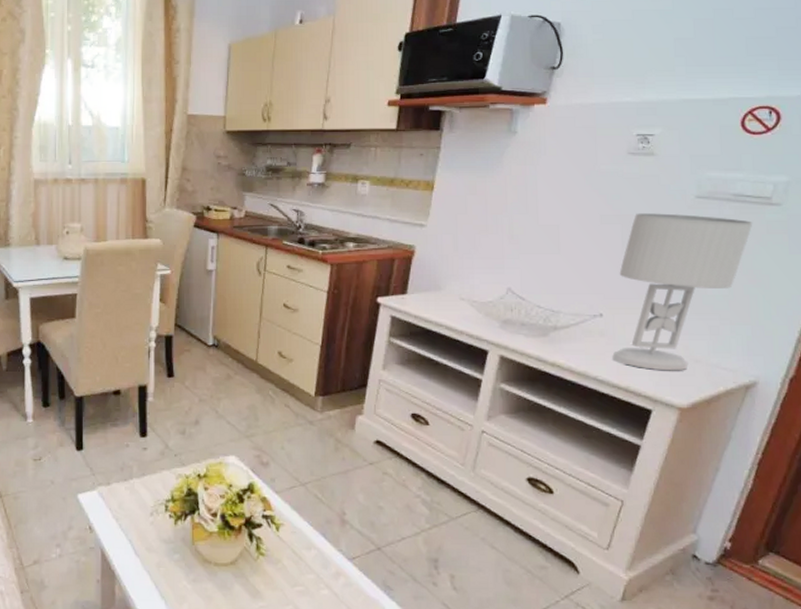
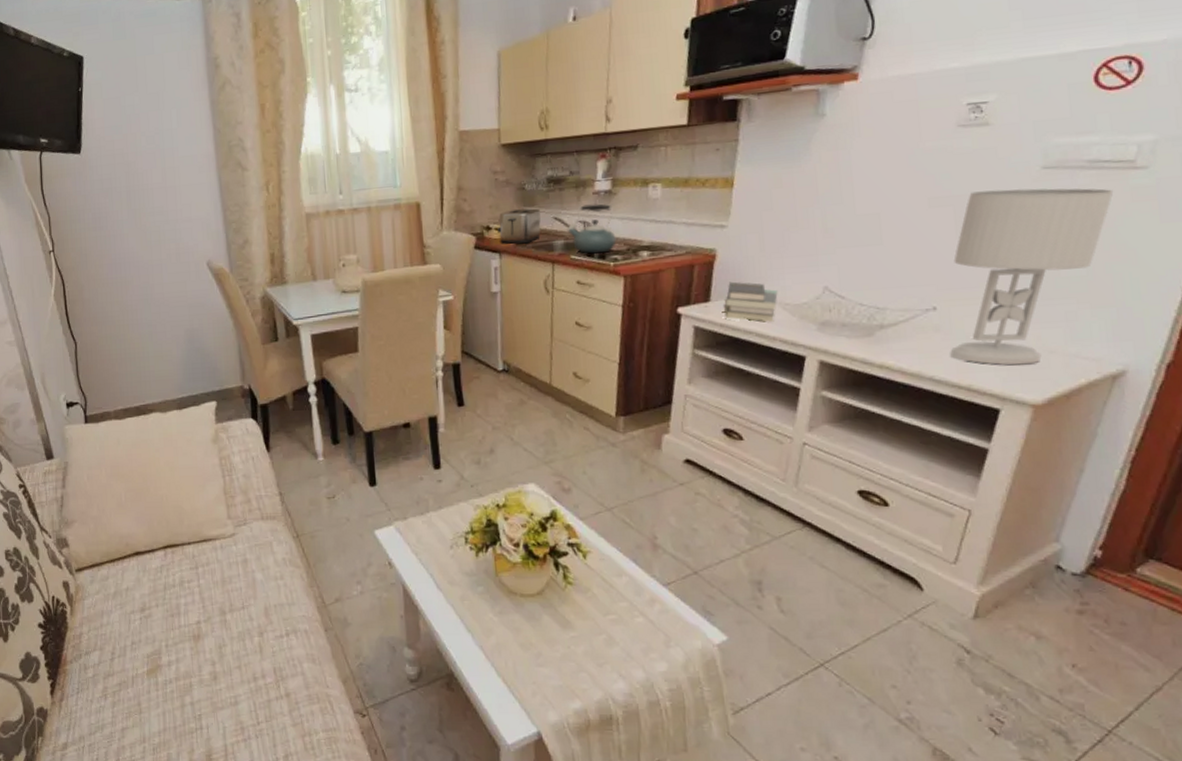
toaster: none [217,192,259,226] -> present [497,208,541,244]
kettle: none [280,195,326,241] -> present [565,204,617,254]
books: none [418,277,467,317] -> present [723,281,778,322]

